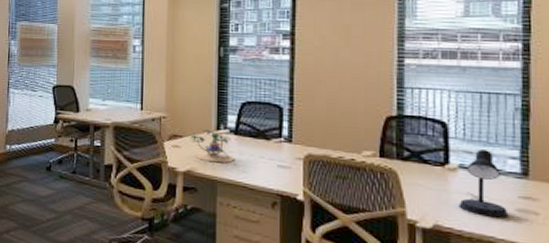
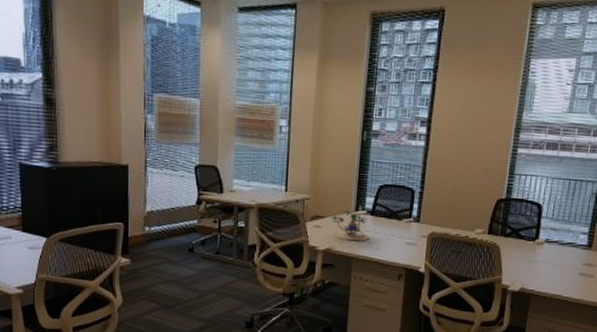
desk lamp: present [458,149,509,218] -> none [540,227,574,281]

